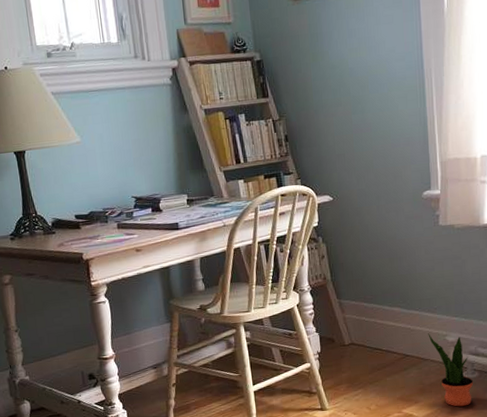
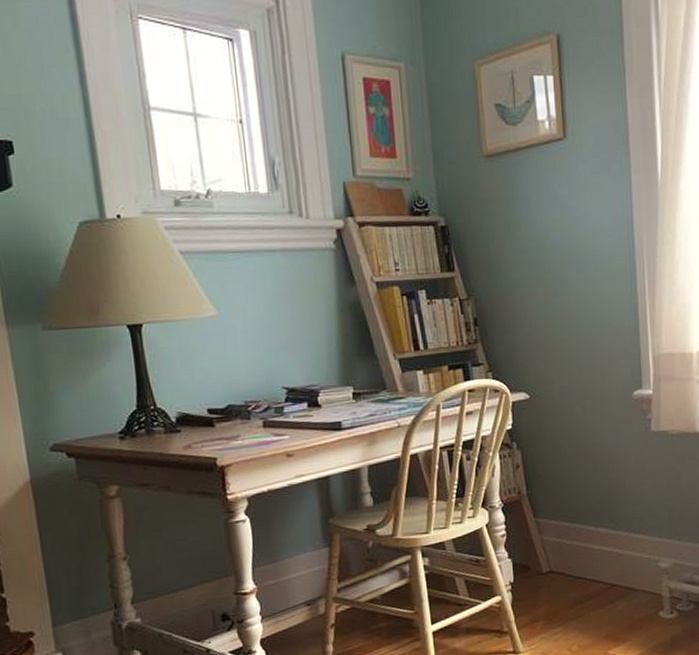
potted plant: present [428,333,474,407] -> none [638,558,689,645]

